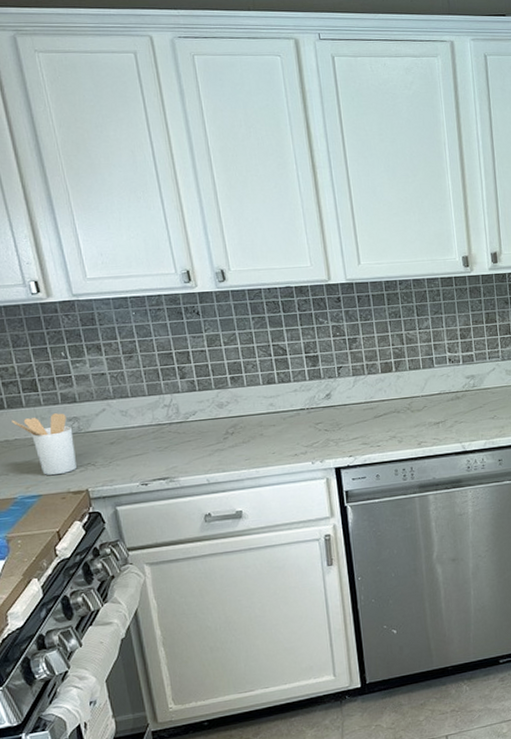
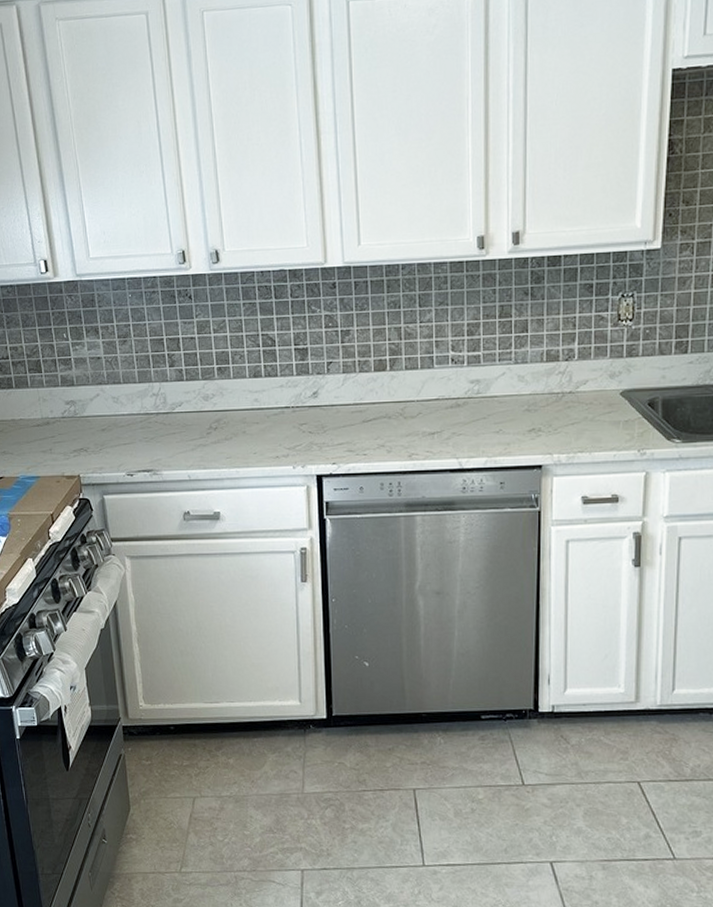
utensil holder: present [12,413,76,476] -> none [18,395,71,458]

